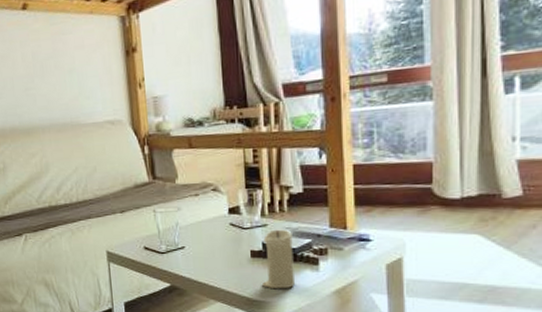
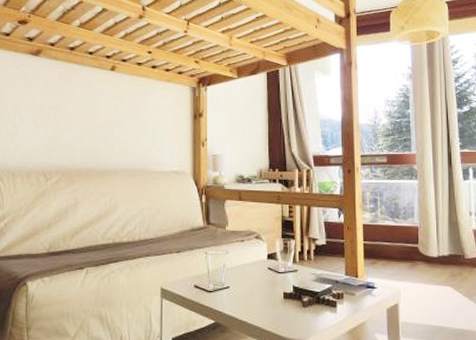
candle: present [262,229,296,289] -> none [292,275,318,328]

